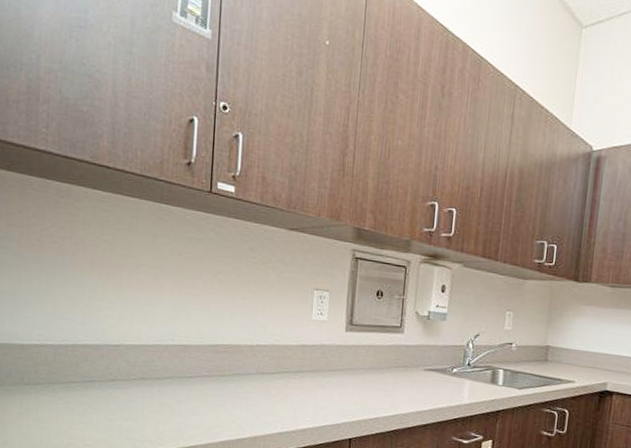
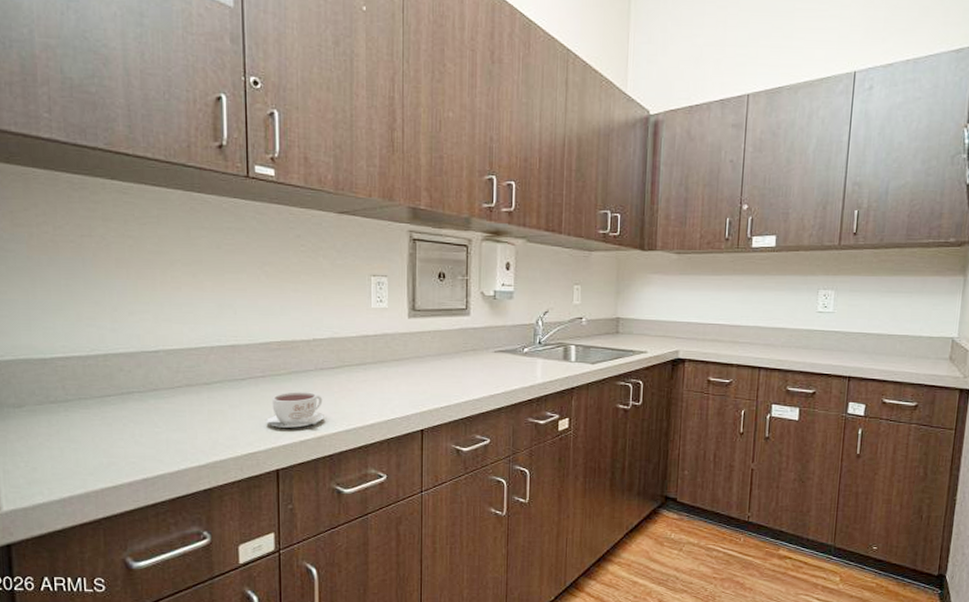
coffee cup: none [207,392,261,427] -> present [265,391,324,428]

